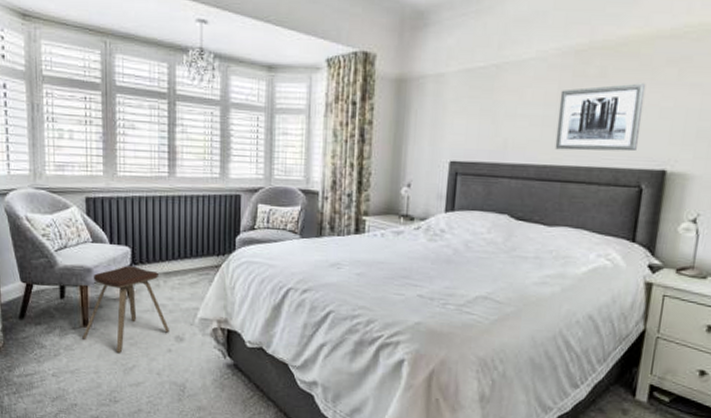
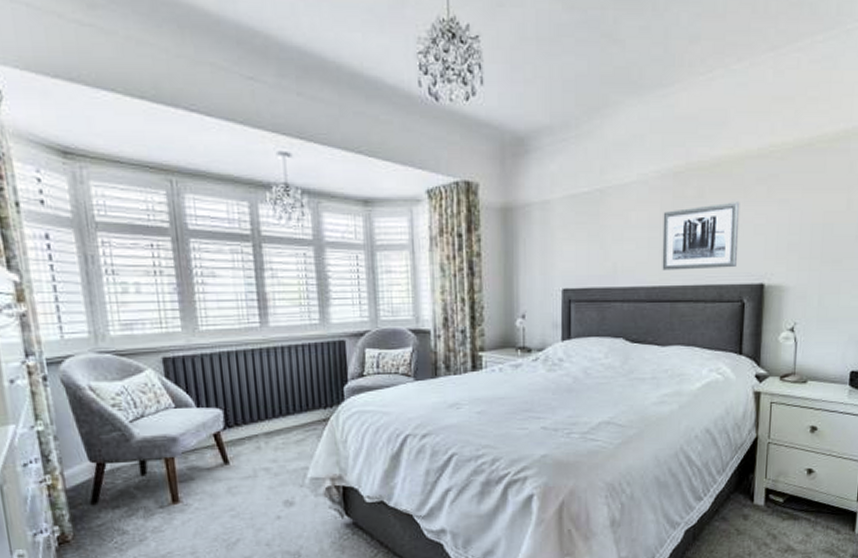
music stool: present [82,266,169,353] -> none [172,429,276,527]

